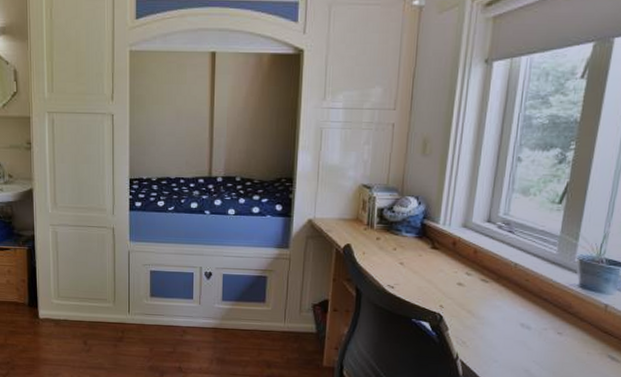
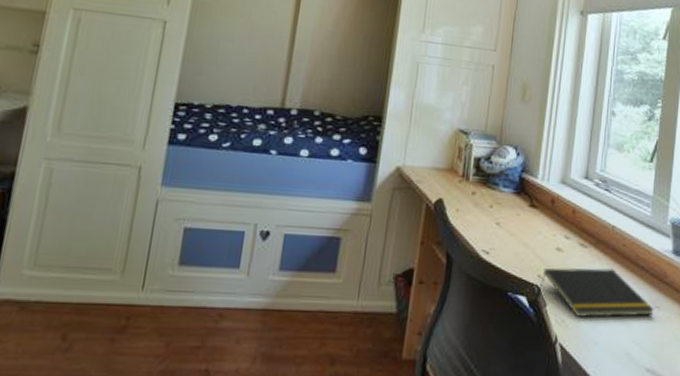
notepad: none [442,299,557,341] -> present [540,267,655,318]

